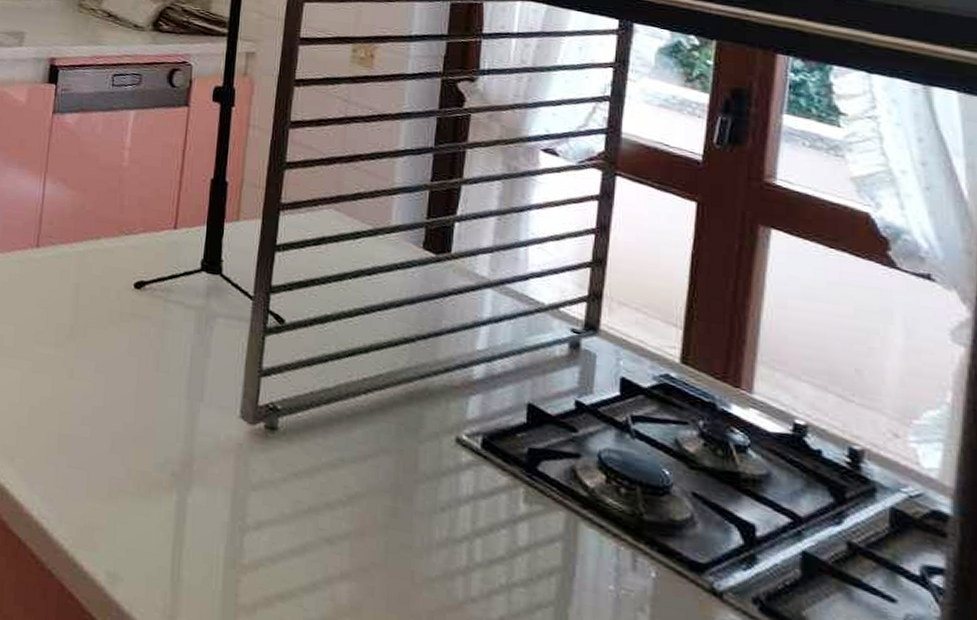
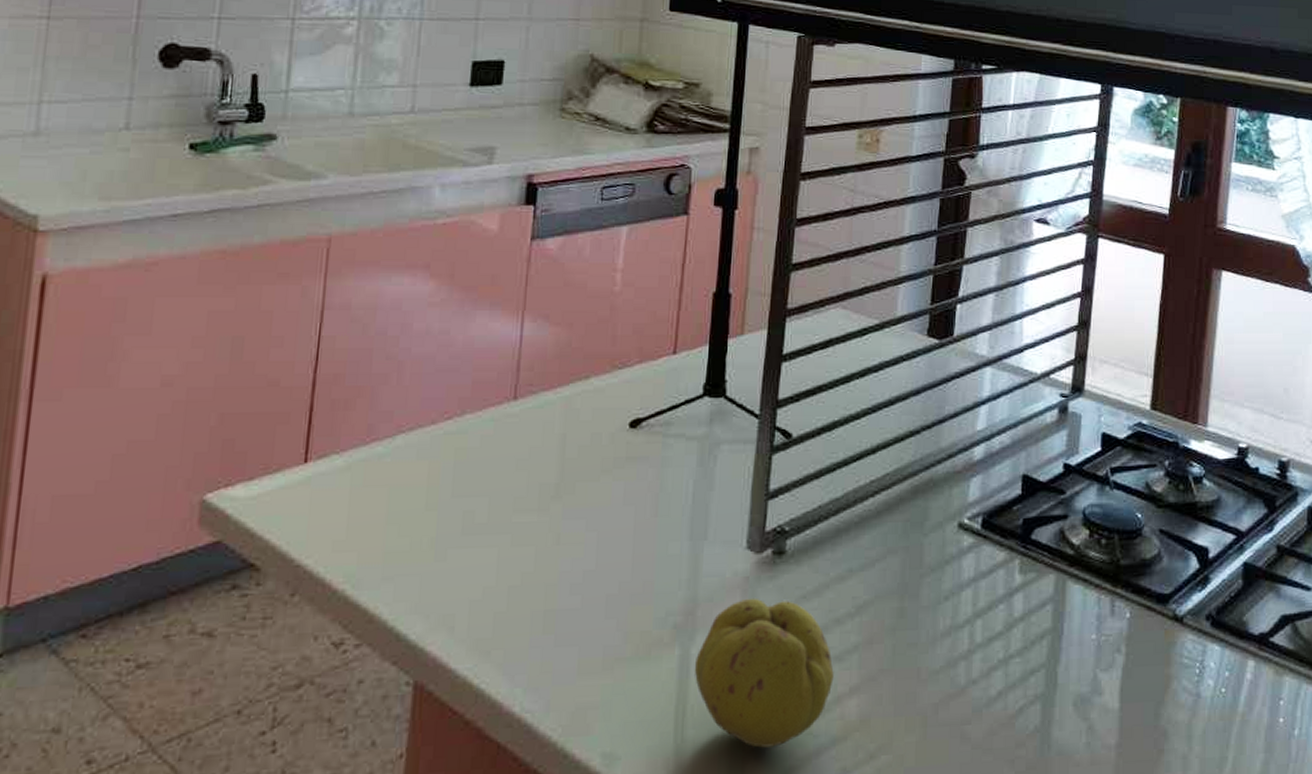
fruit: none [190,463,325,609] -> present [694,598,834,748]

